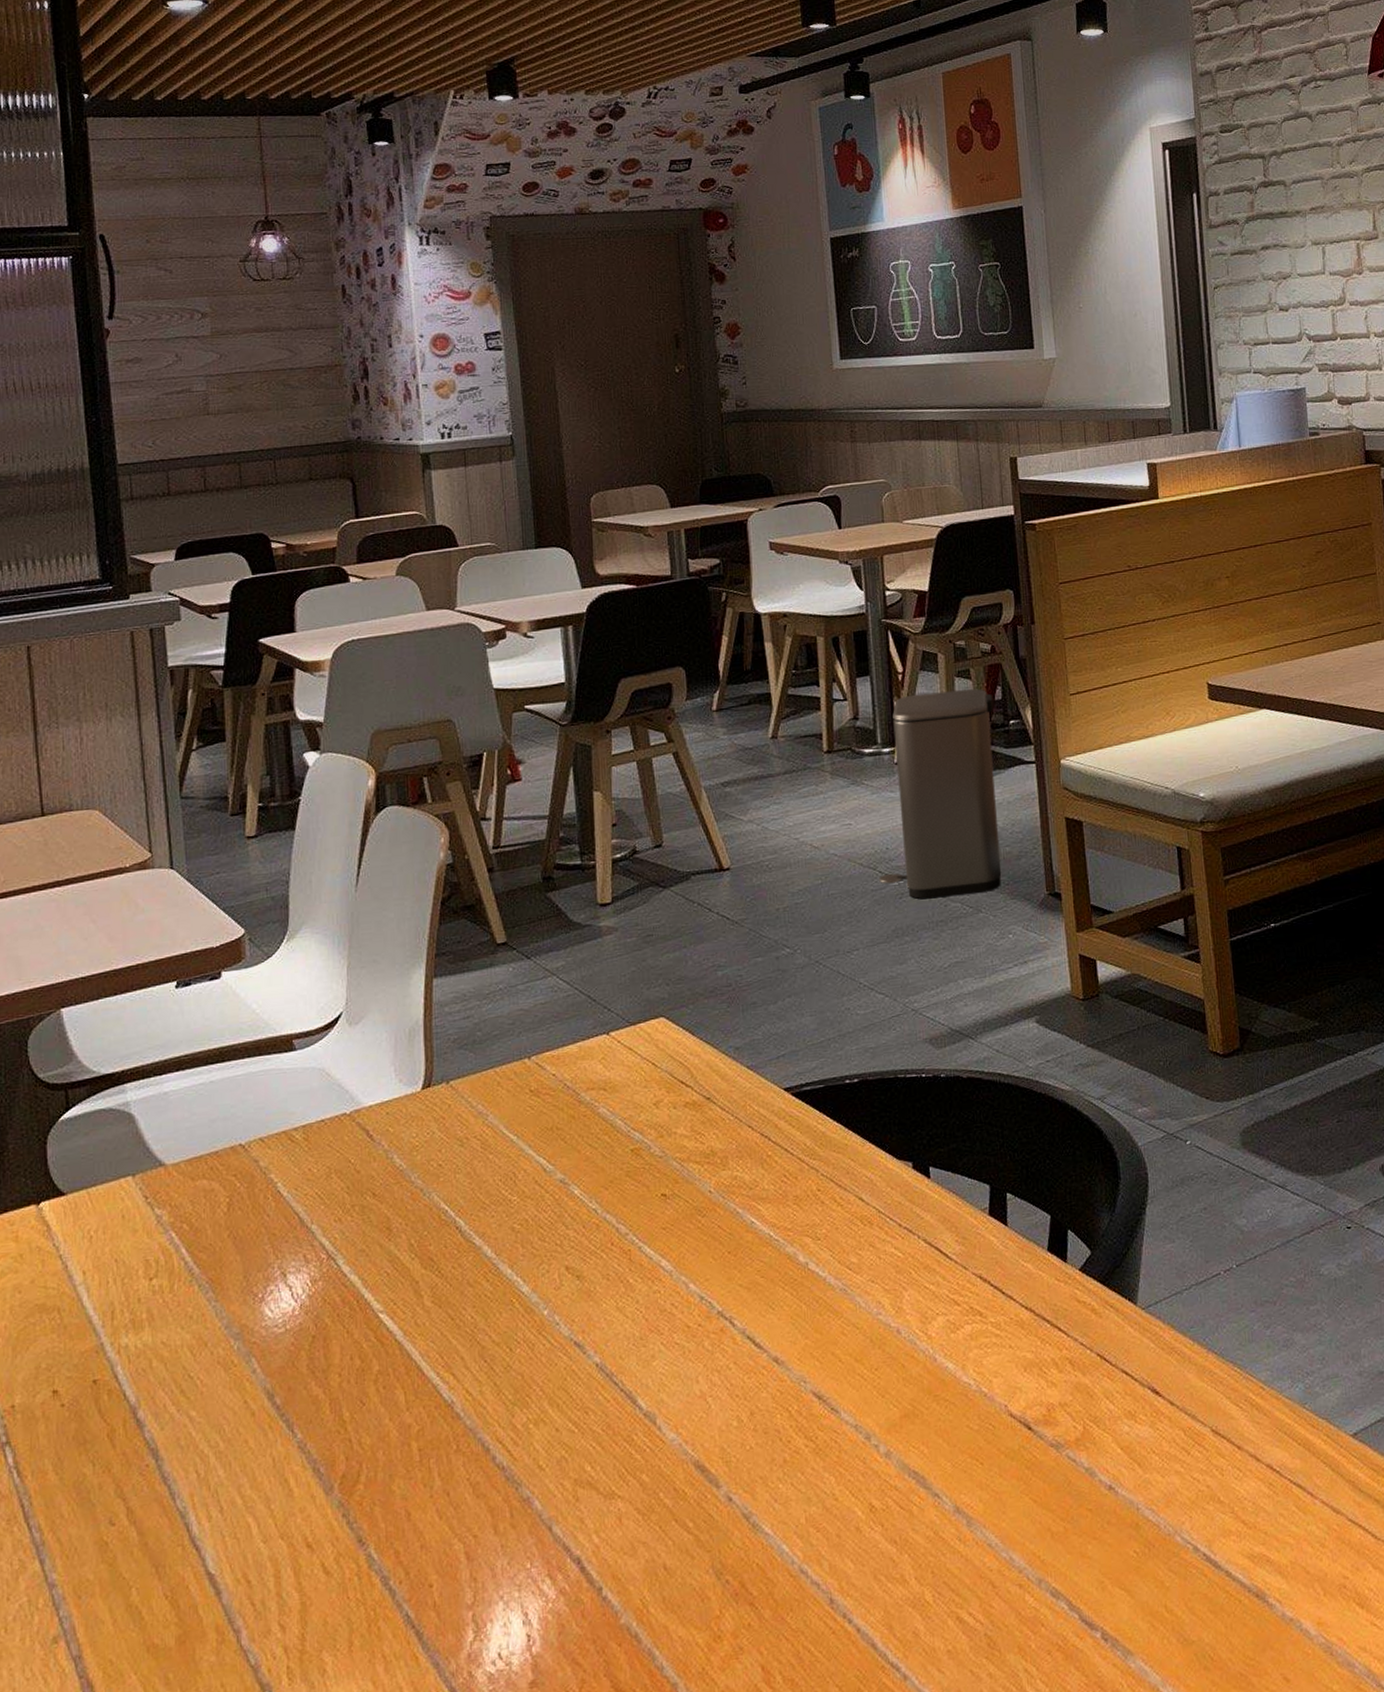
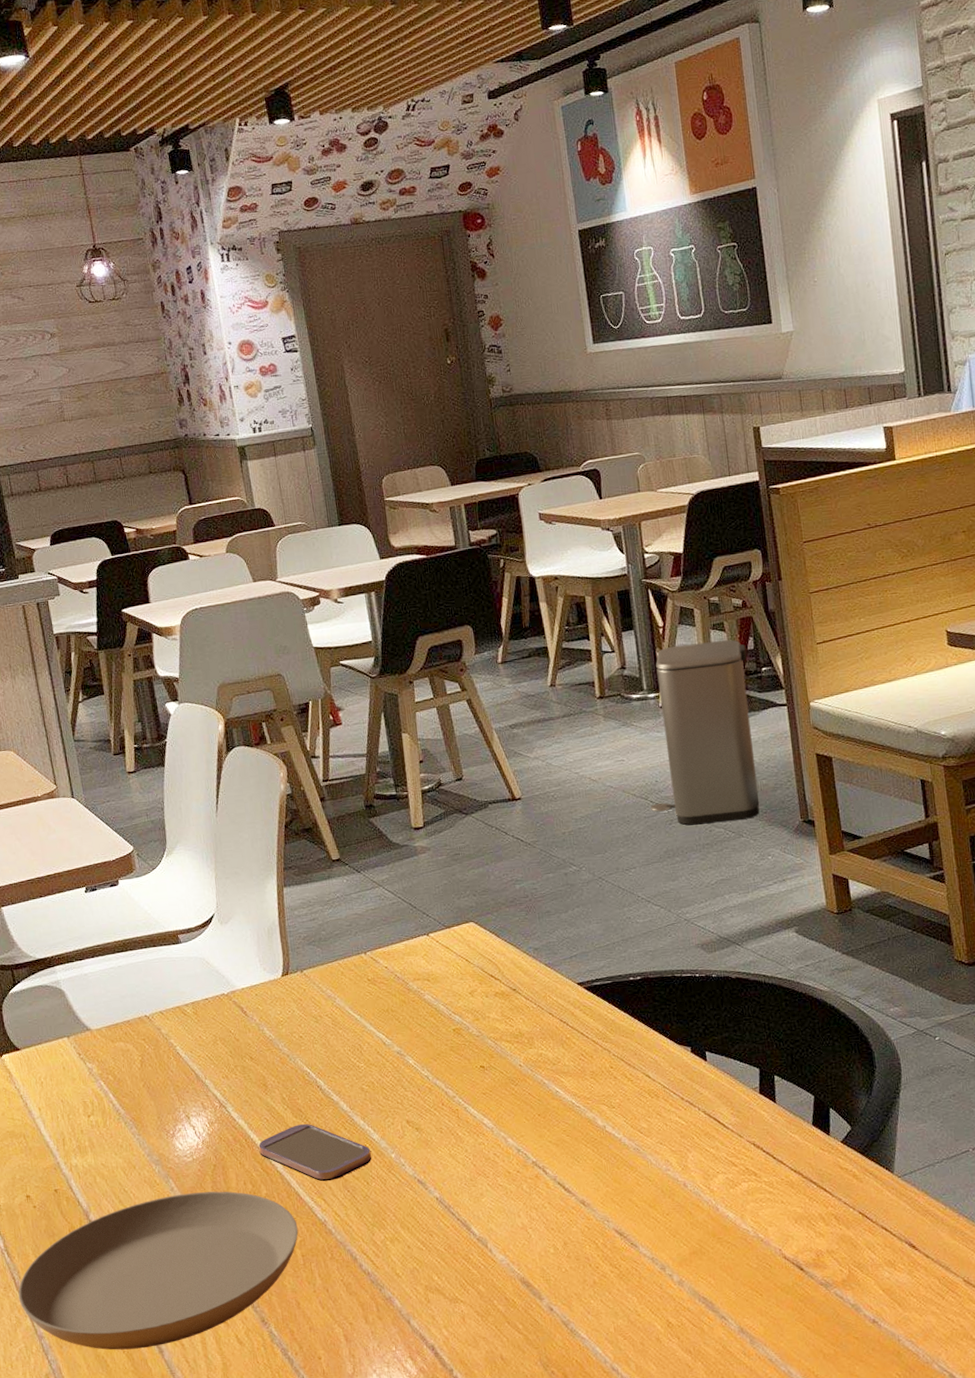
saucer: none [26,1370,417,1597] -> present [18,1191,299,1350]
mobile phone: none [374,1276,518,1351] -> present [258,1124,371,1182]

